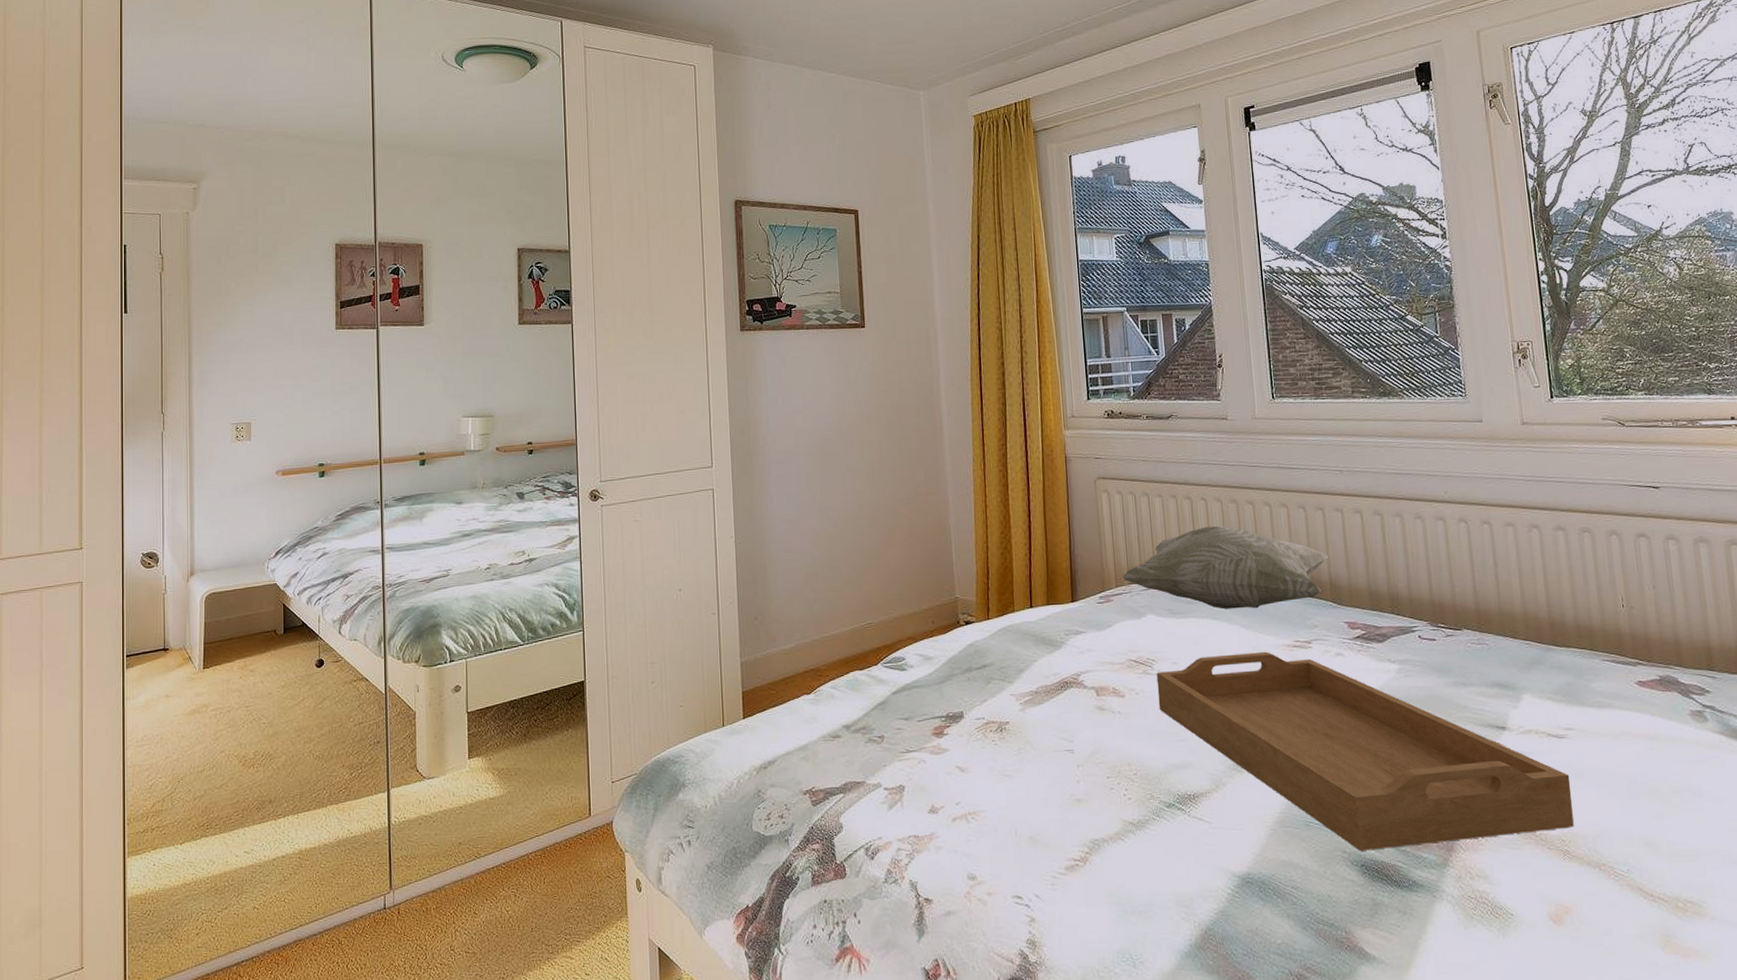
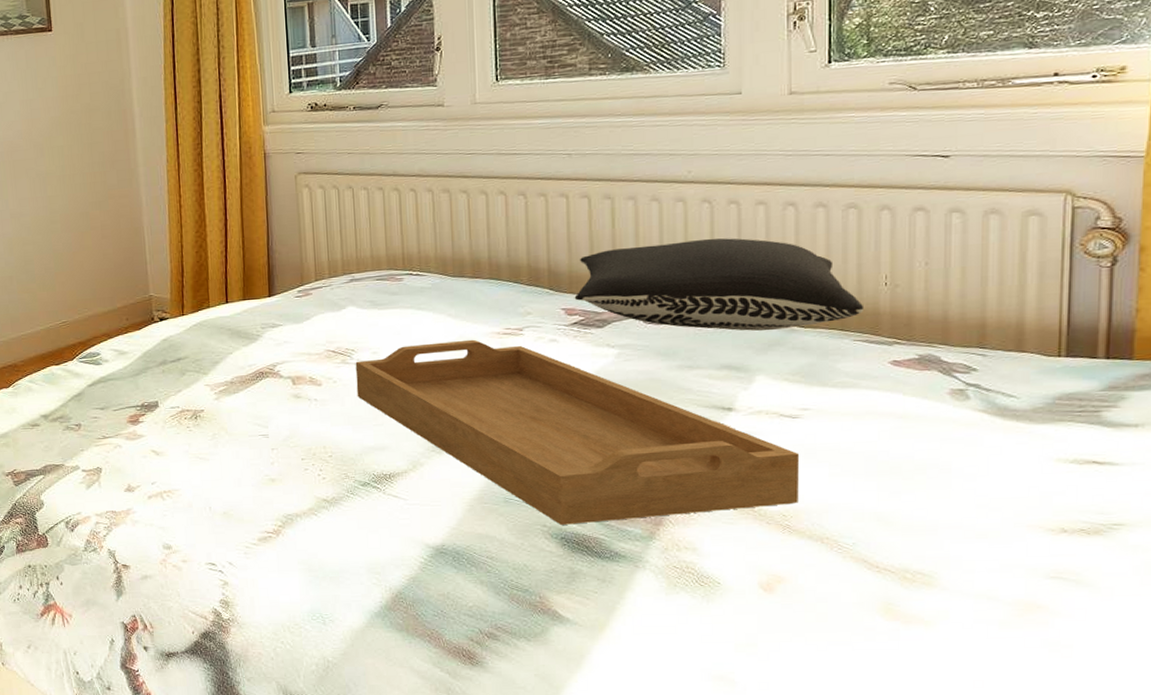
decorative pillow: present [1122,526,1329,609] -> none [322,216,549,300]
pillow: none [1355,556,1608,649] -> present [574,238,865,331]

